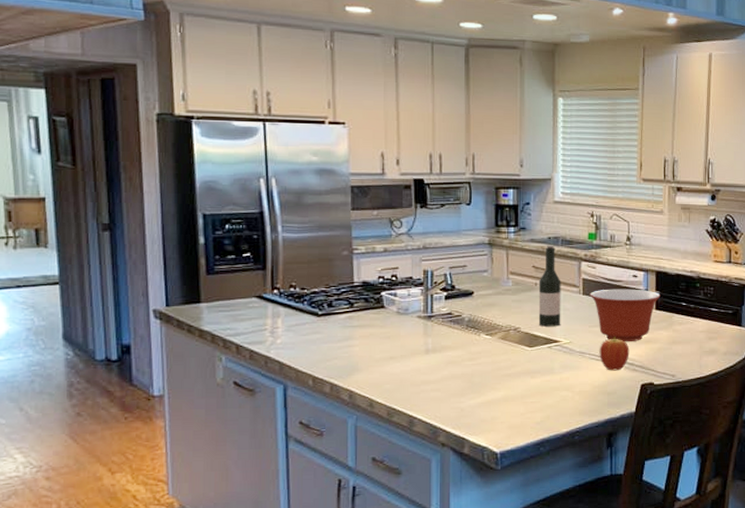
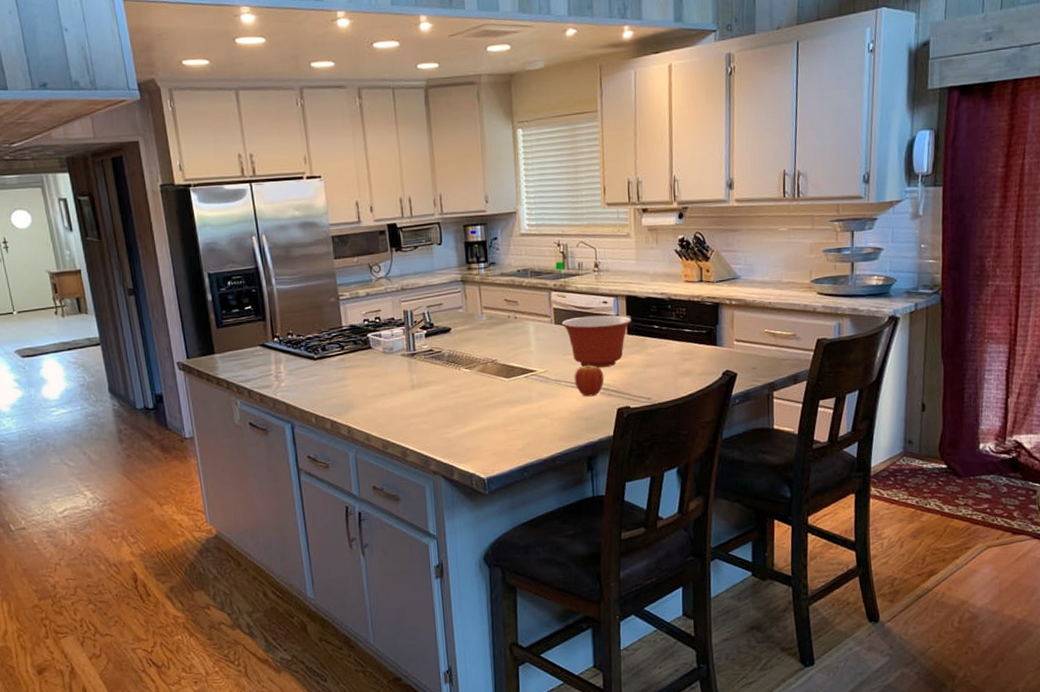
wine bottle: present [538,245,561,327] -> none [511,277,536,358]

